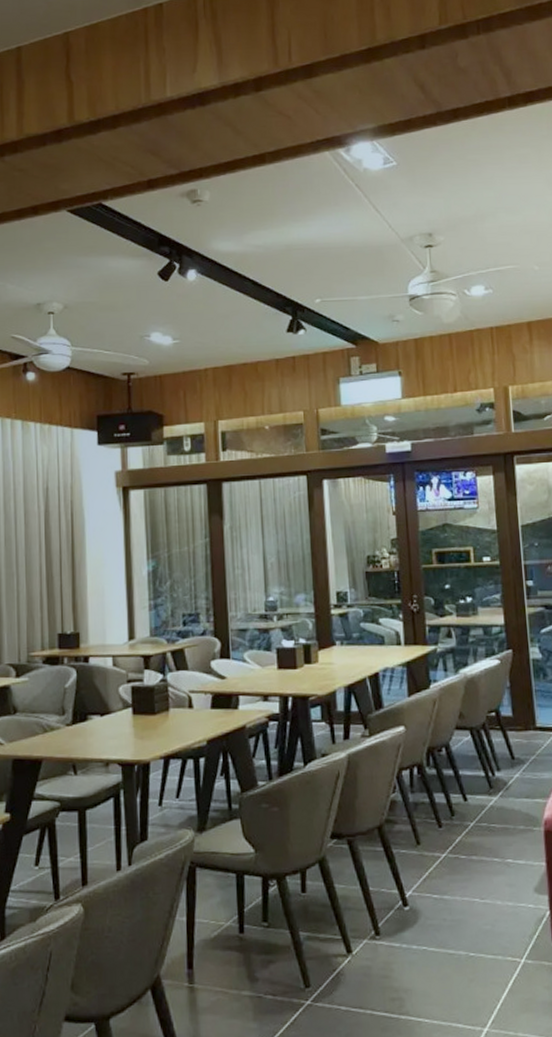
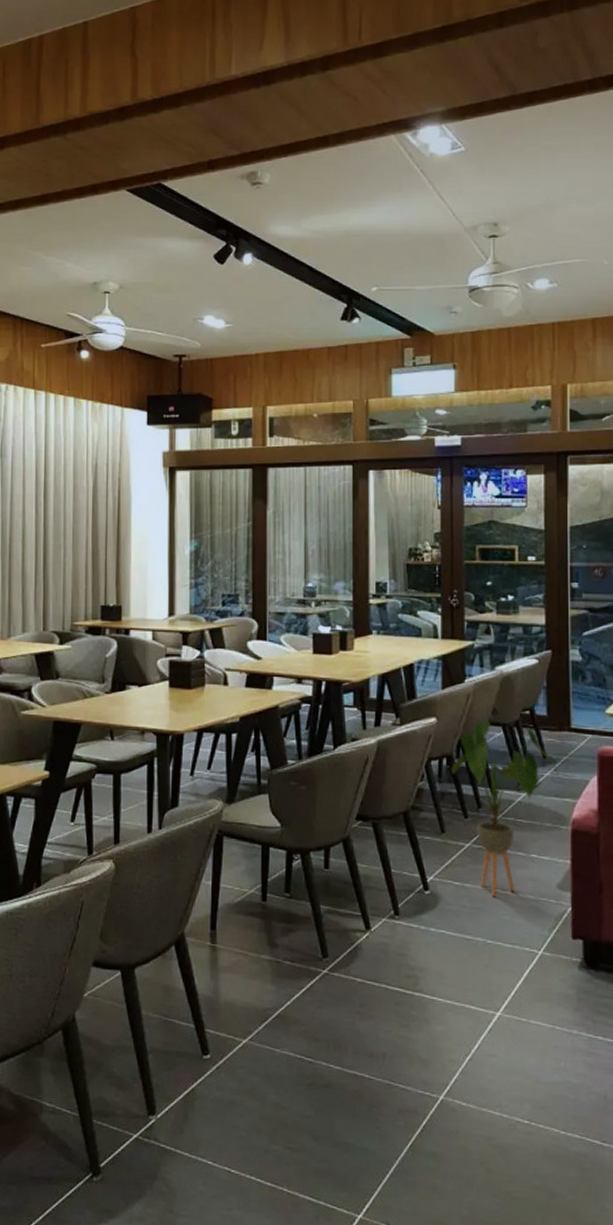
house plant: none [422,725,528,907] -> present [451,719,559,897]

